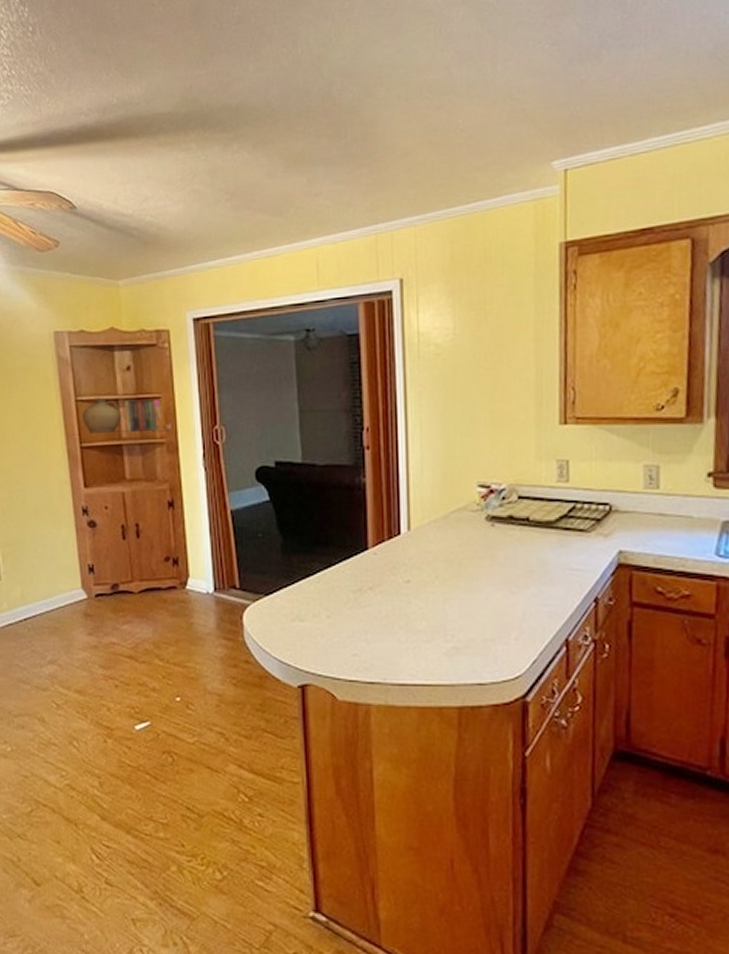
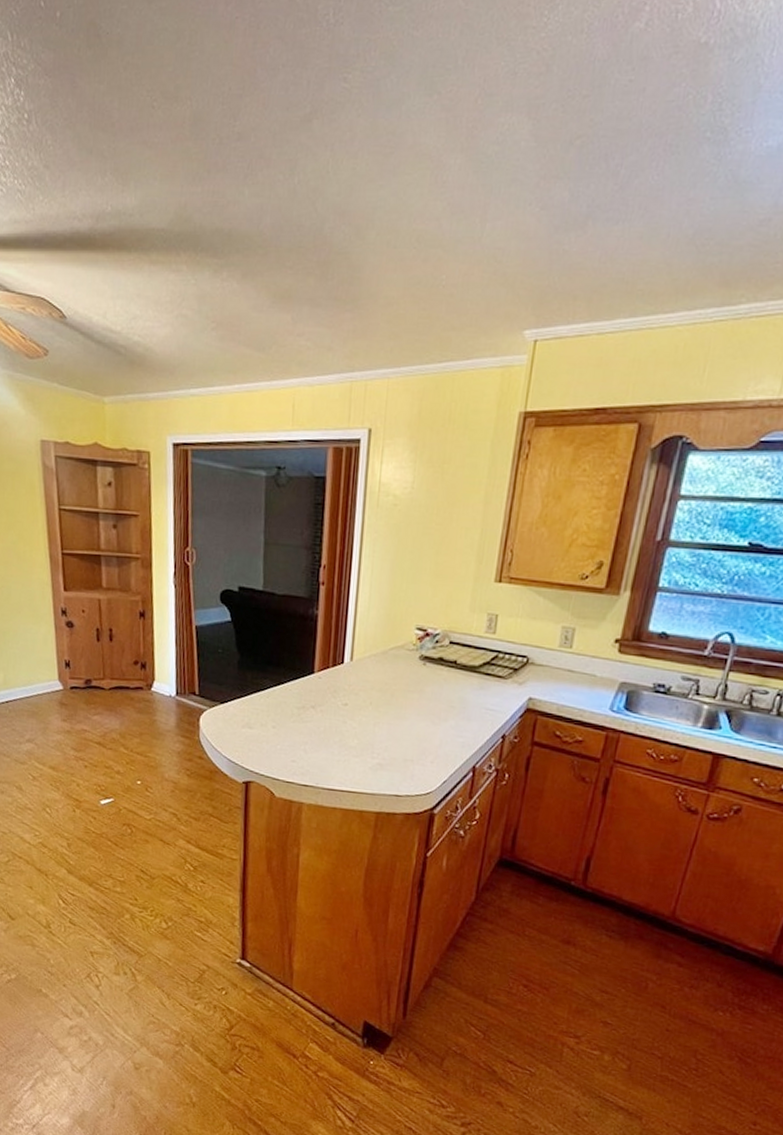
ceramic jug: present [82,397,122,433] -> none [64,508,102,543]
books: present [125,398,172,432] -> none [104,514,148,548]

